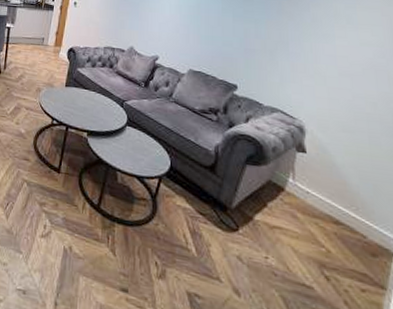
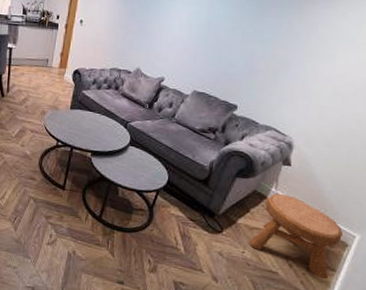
stool: none [272,185,385,301] -> present [249,194,343,280]

